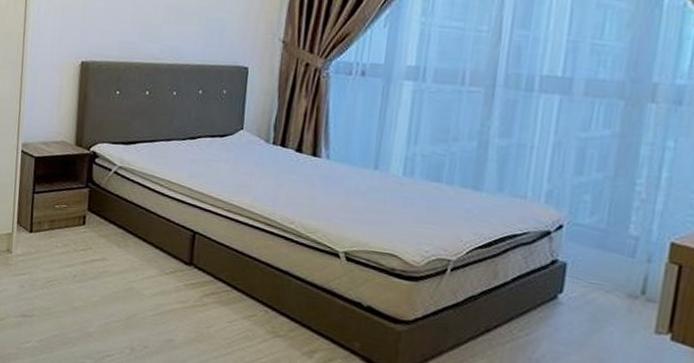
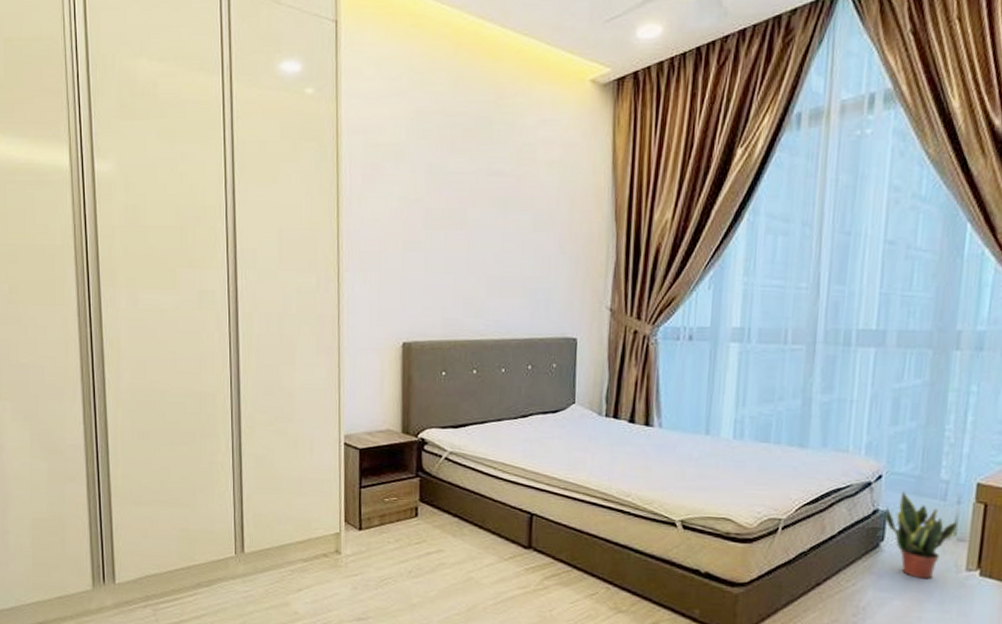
potted plant: none [563,243,646,338] -> present [884,491,957,580]

